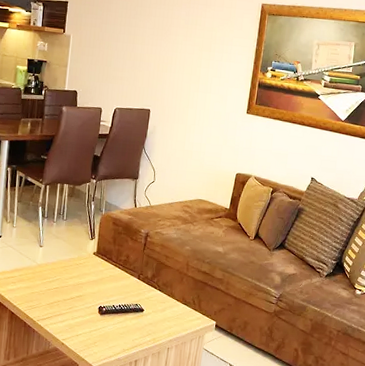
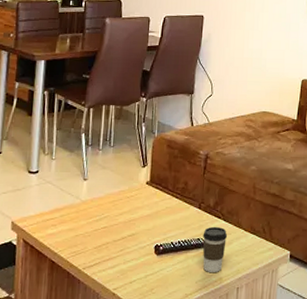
coffee cup: none [139,295,162,334] -> present [203,226,228,272]

